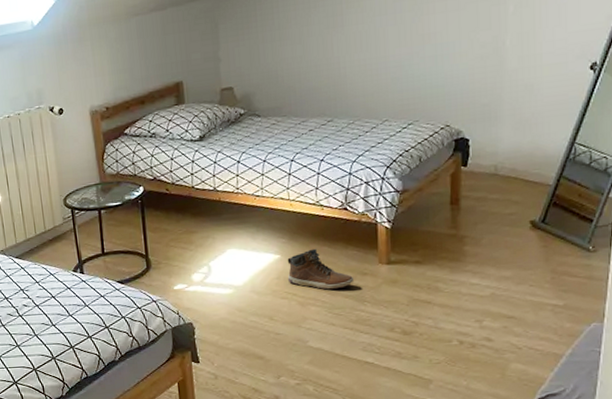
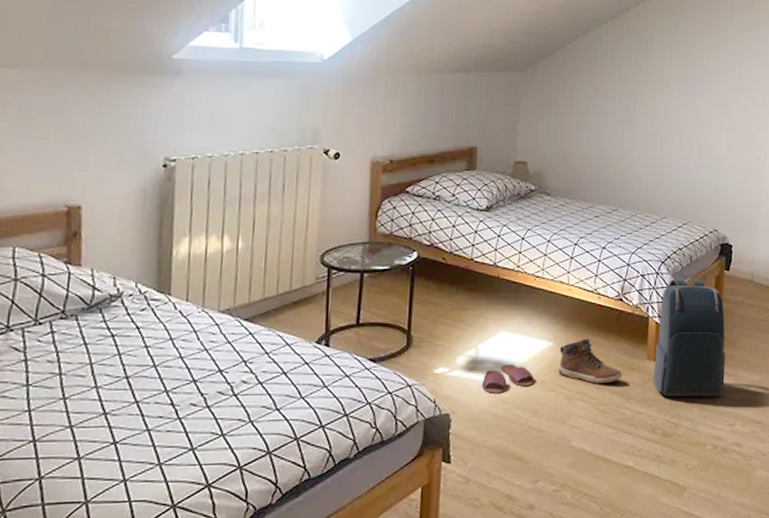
slippers: none [217,277,266,304] -> present [481,364,534,393]
backpack: none [387,179,469,297] -> present [653,278,725,397]

